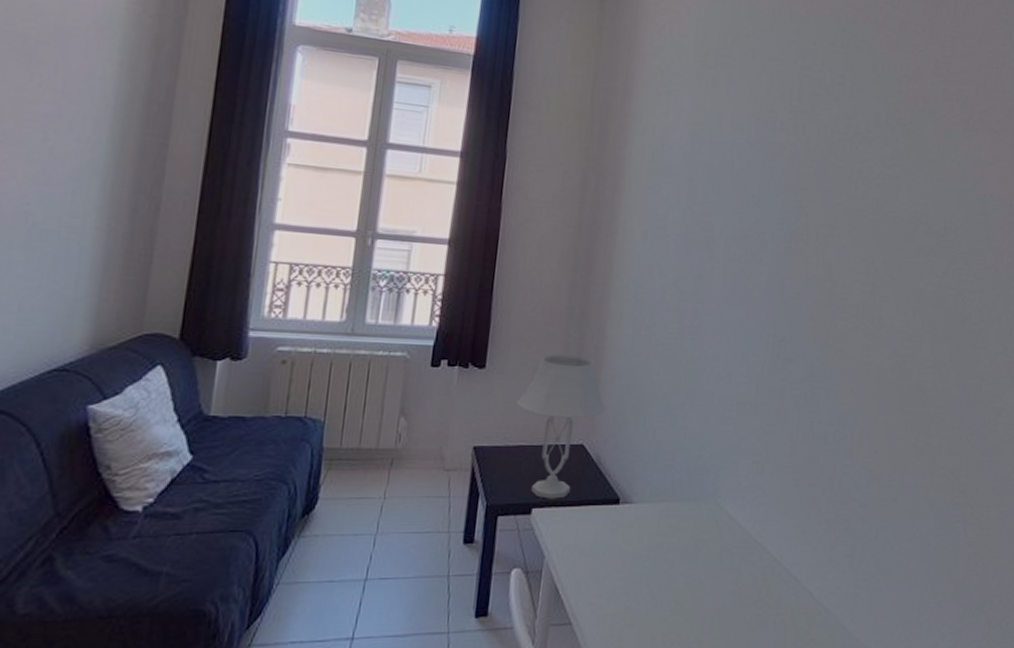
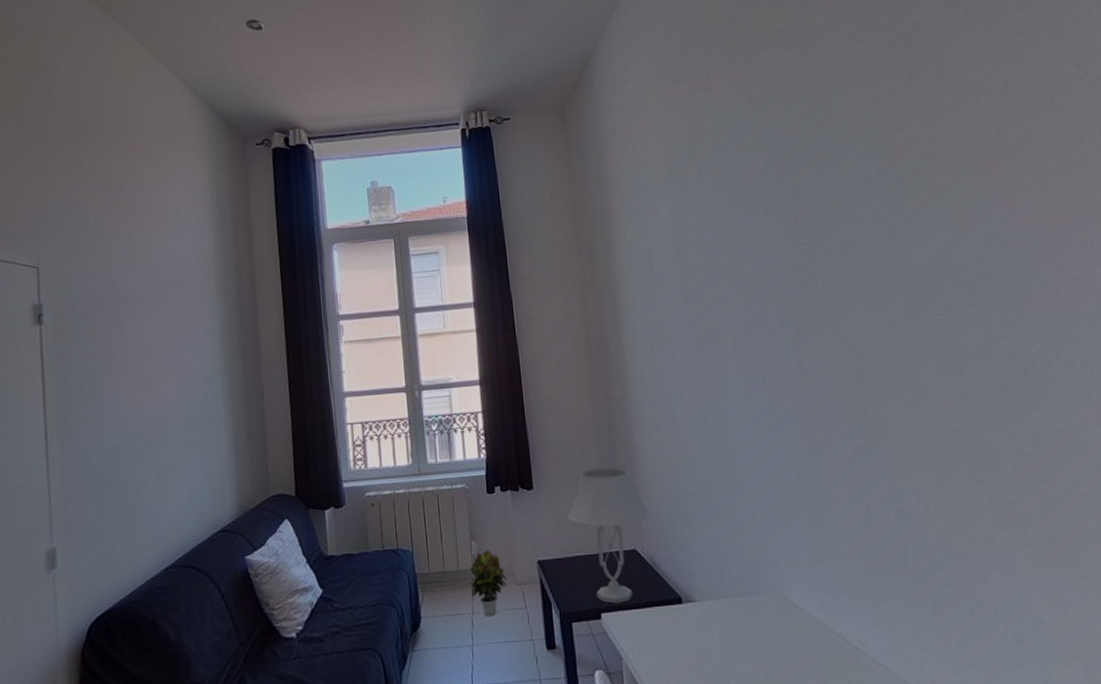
potted plant: none [386,429,435,504] -> present [469,550,508,617]

